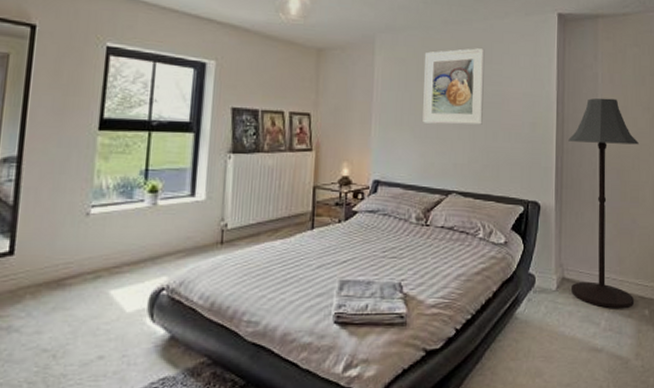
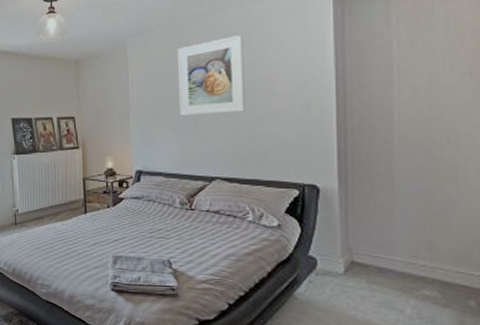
floor lamp: present [568,98,639,309] -> none [353,66,456,298]

